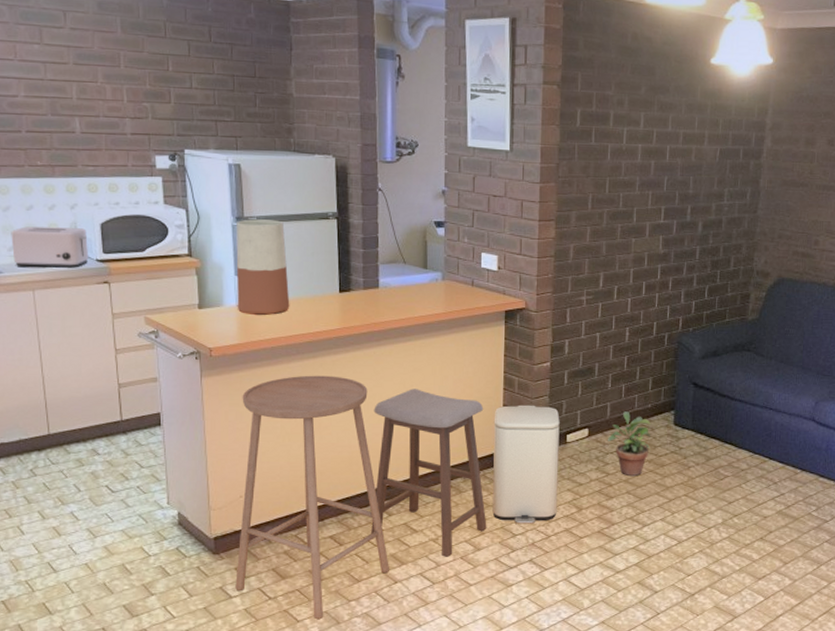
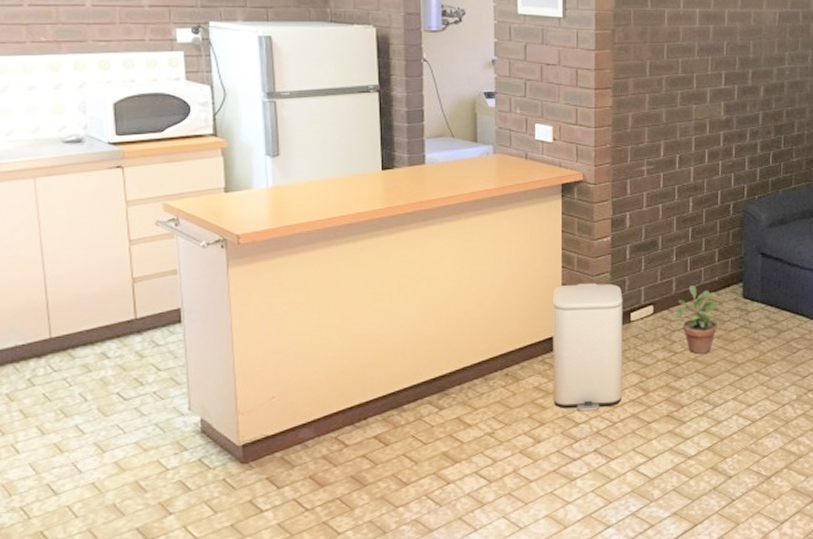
toaster: present [11,226,89,268] -> none [9,108,100,152]
stool: present [235,375,389,619] -> none [267,260,441,530]
vase: present [236,219,290,315] -> none [267,94,327,197]
bar stool: present [371,389,487,557] -> none [420,270,547,452]

